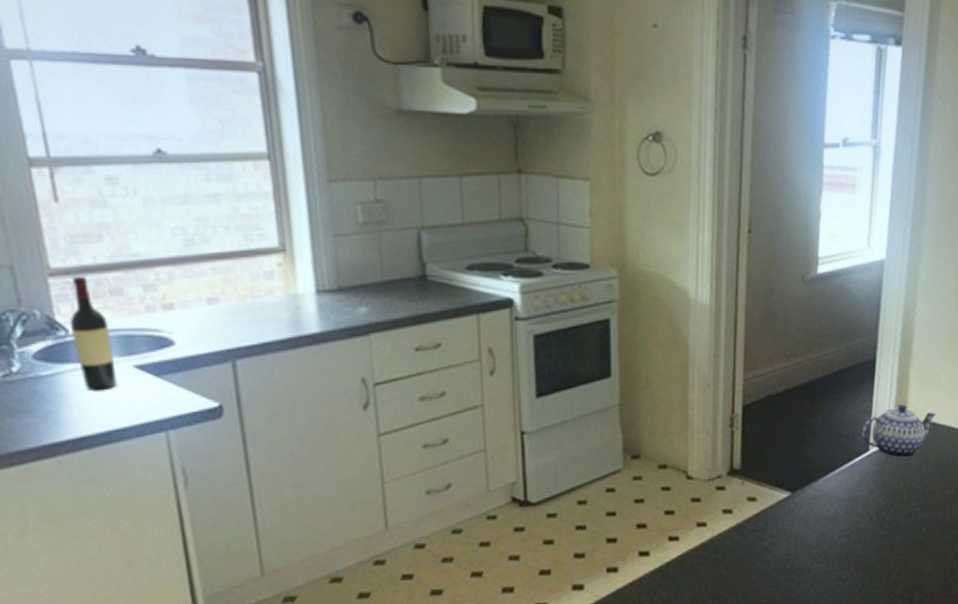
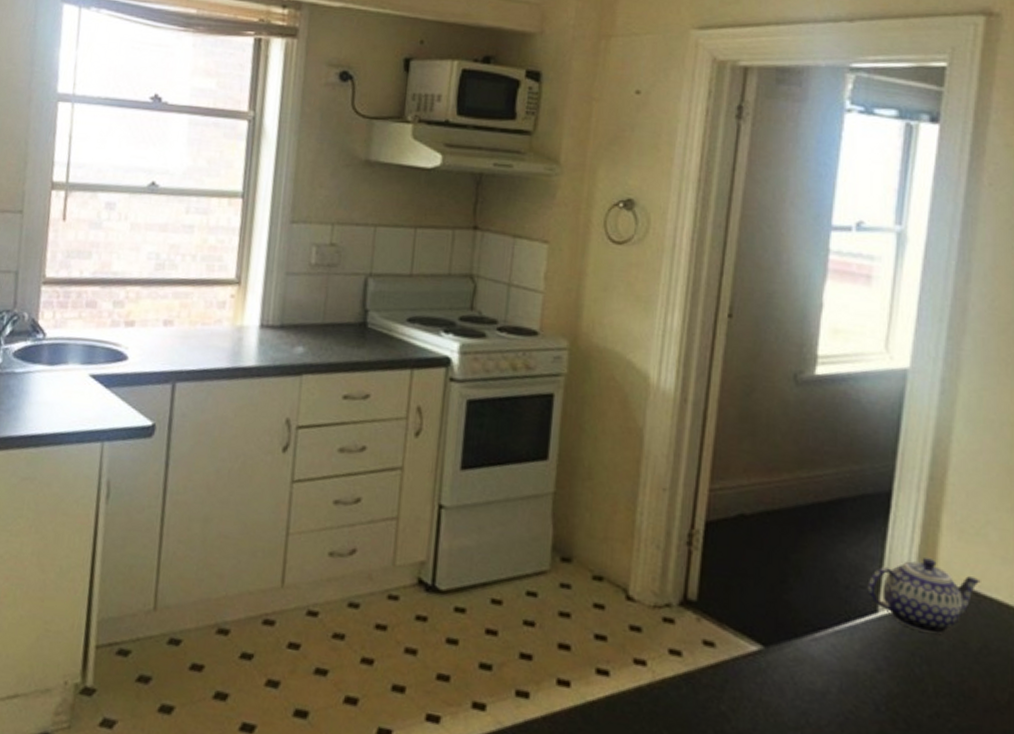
wine bottle: present [69,275,118,390] -> none [46,286,78,394]

